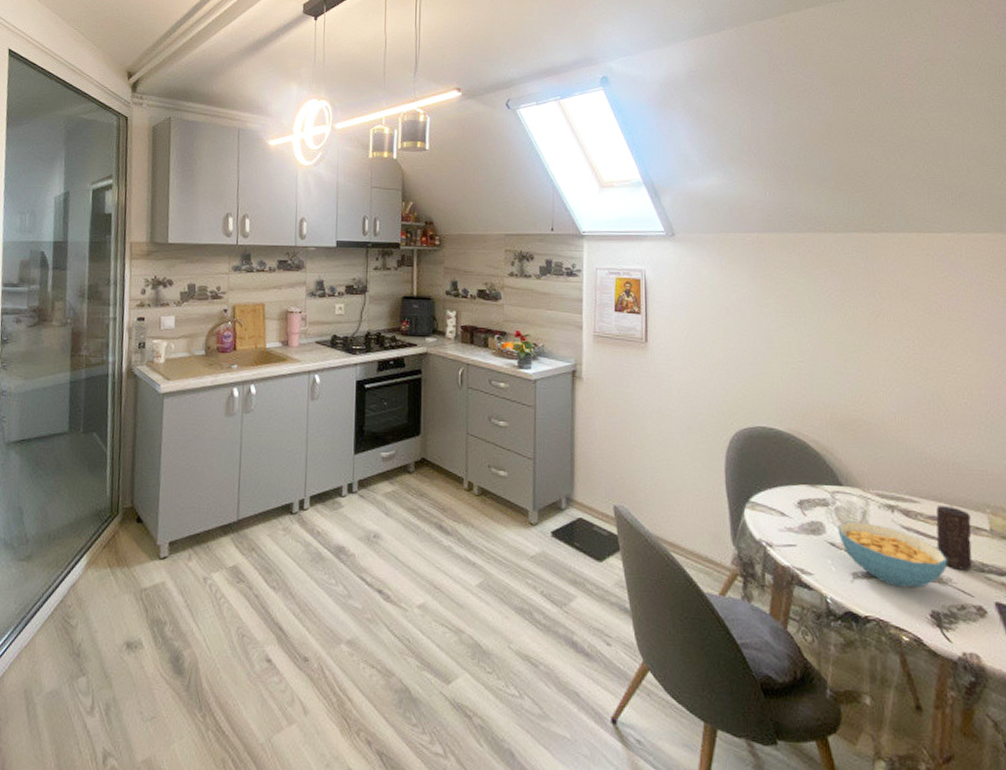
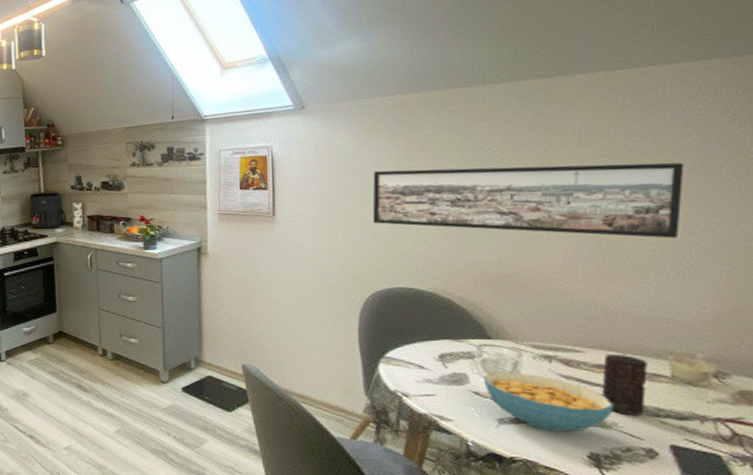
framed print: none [735,304,984,393] -> present [372,162,685,239]

